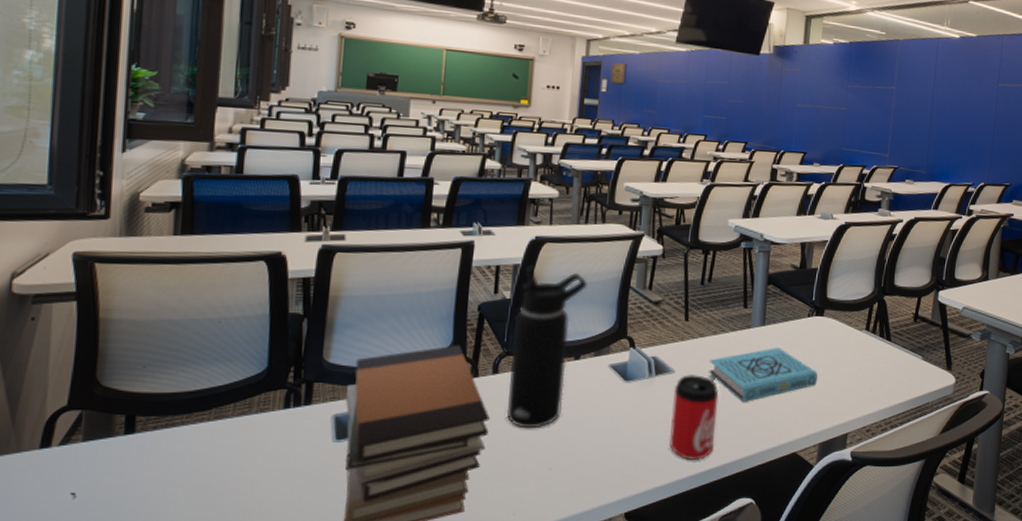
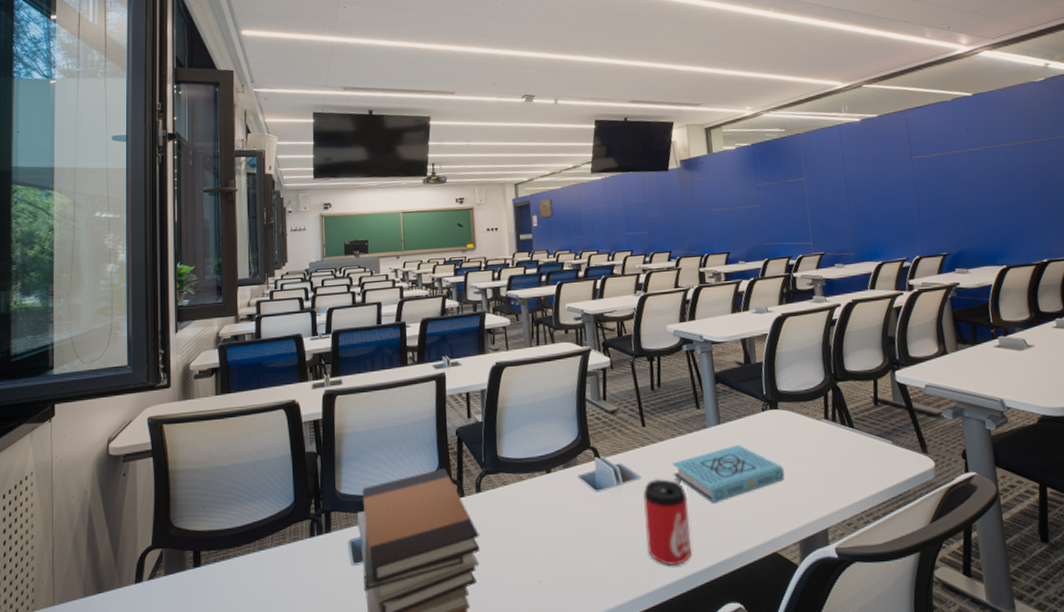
water bottle: present [506,266,587,429] -> none [488,389,547,543]

